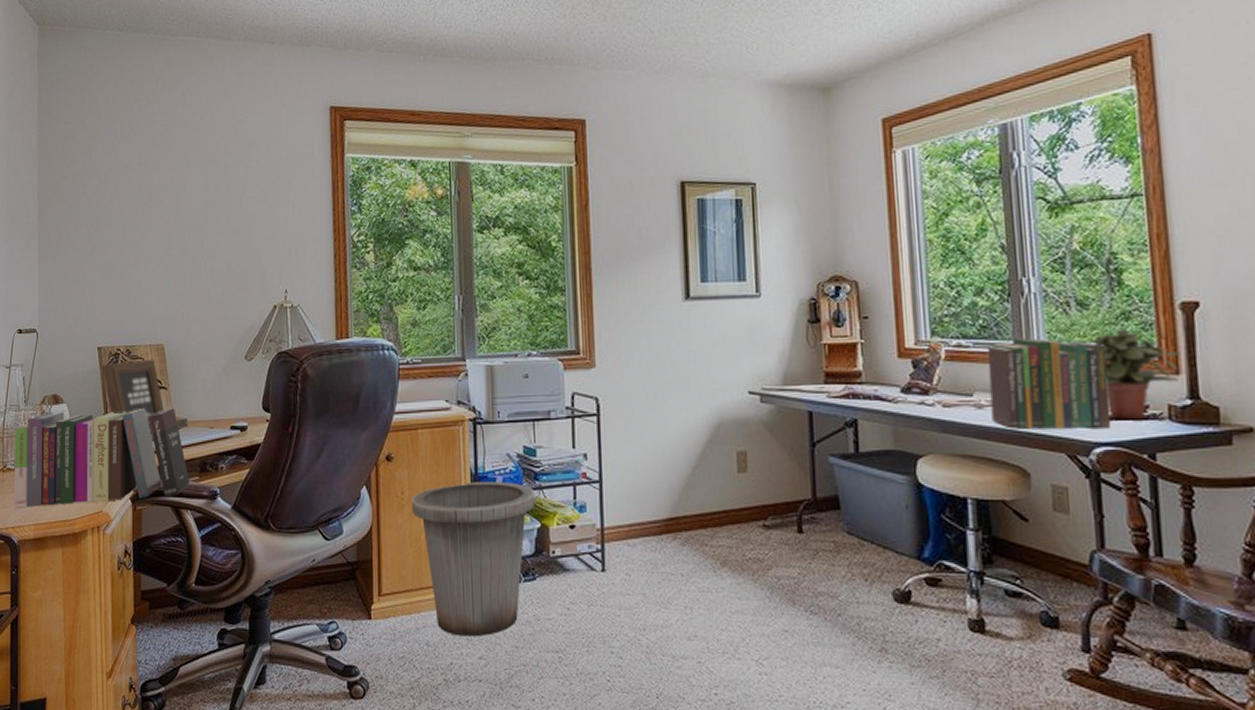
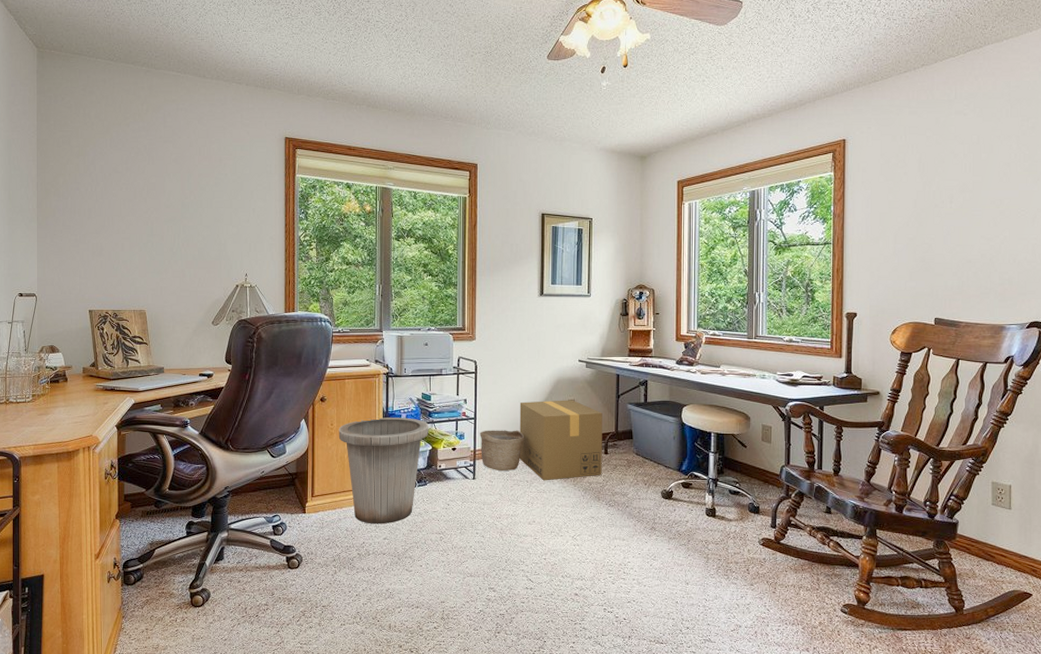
books: present [14,407,190,509] -> none [15,357,166,433]
picture frame: present [101,359,165,440] -> none [92,321,146,382]
basket: none [608,498,675,559] -> present [480,430,525,471]
cardboard box: none [664,451,796,574] -> present [519,400,602,481]
books: present [987,338,1112,430] -> none [730,331,801,391]
potted plant: present [1094,328,1181,421] -> none [795,327,844,386]

